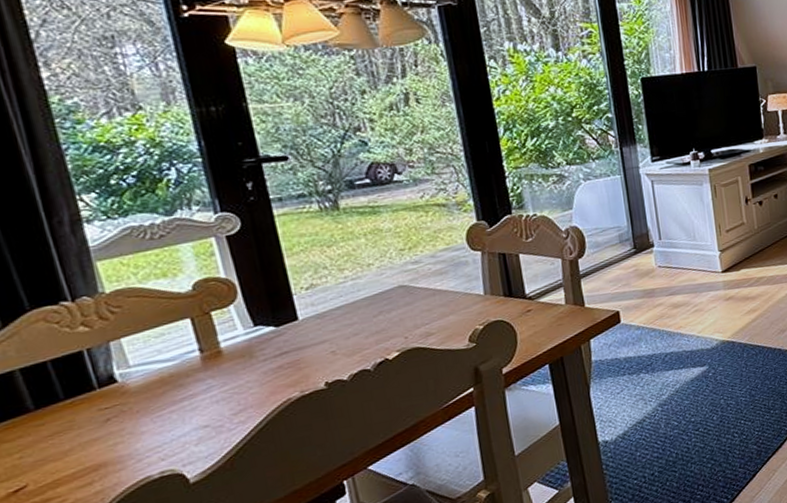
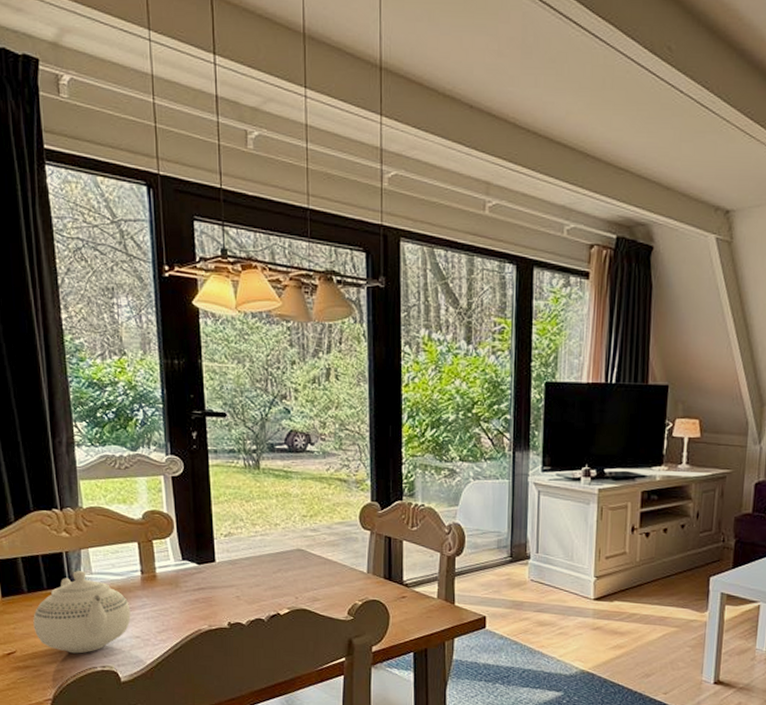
teapot: none [48,366,194,469] -> present [33,571,131,654]

